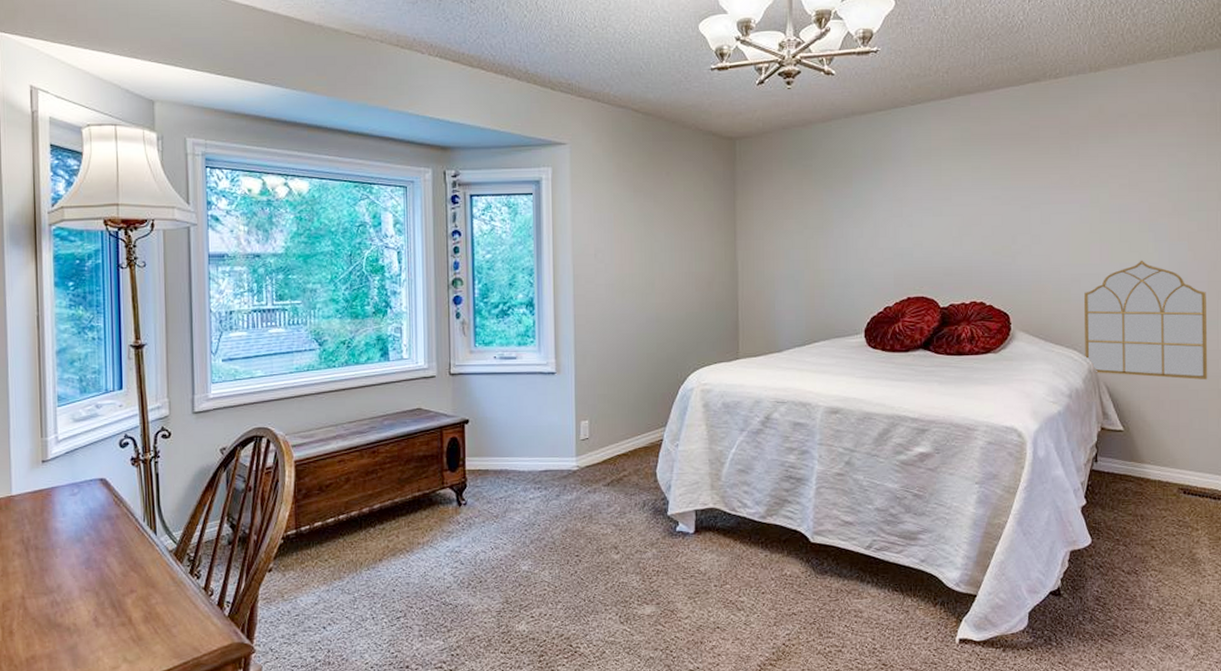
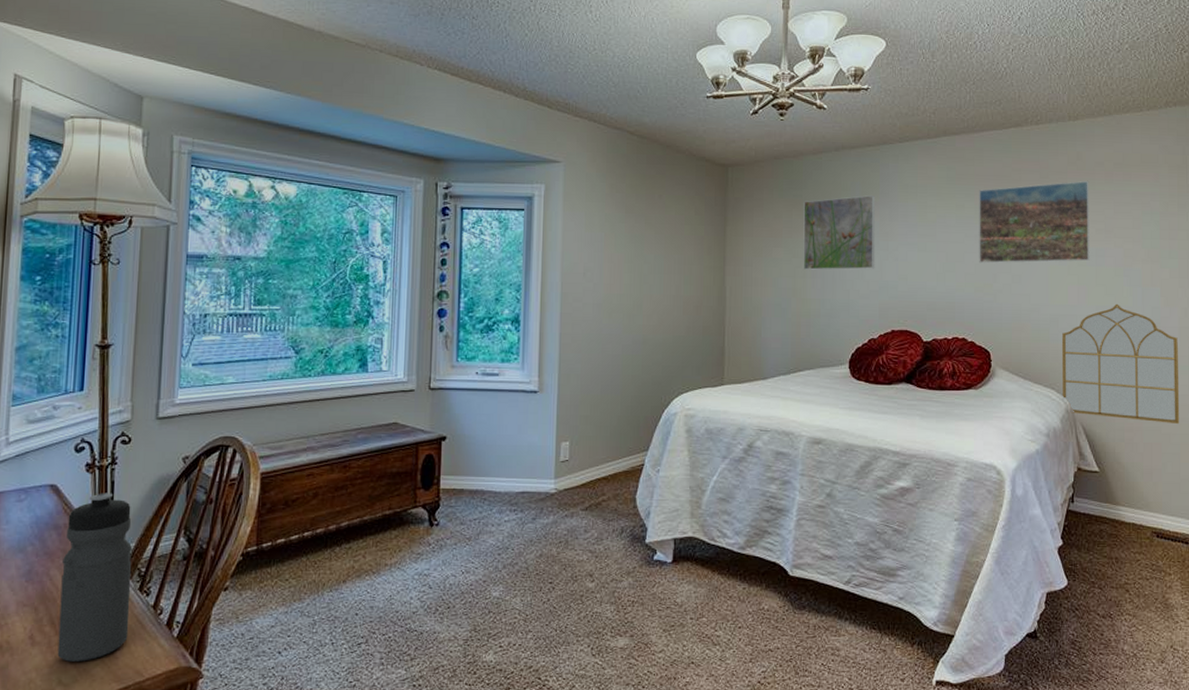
water bottle: none [117,484,184,641] -> present [57,493,132,662]
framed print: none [814,161,889,240] -> present [803,195,876,270]
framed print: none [996,134,1113,225] -> present [979,180,1090,264]

